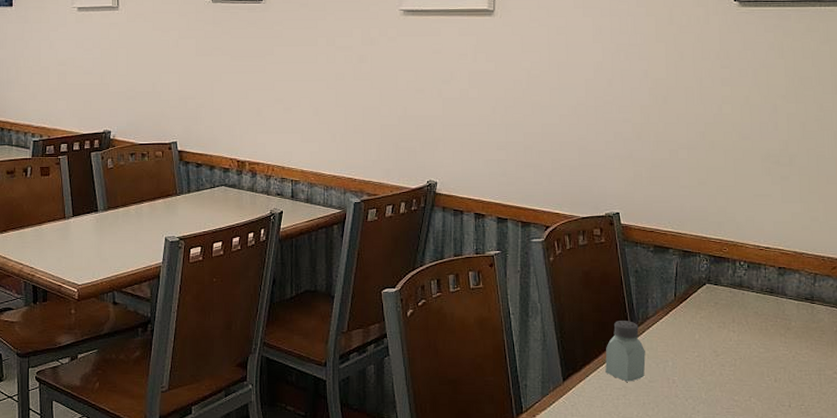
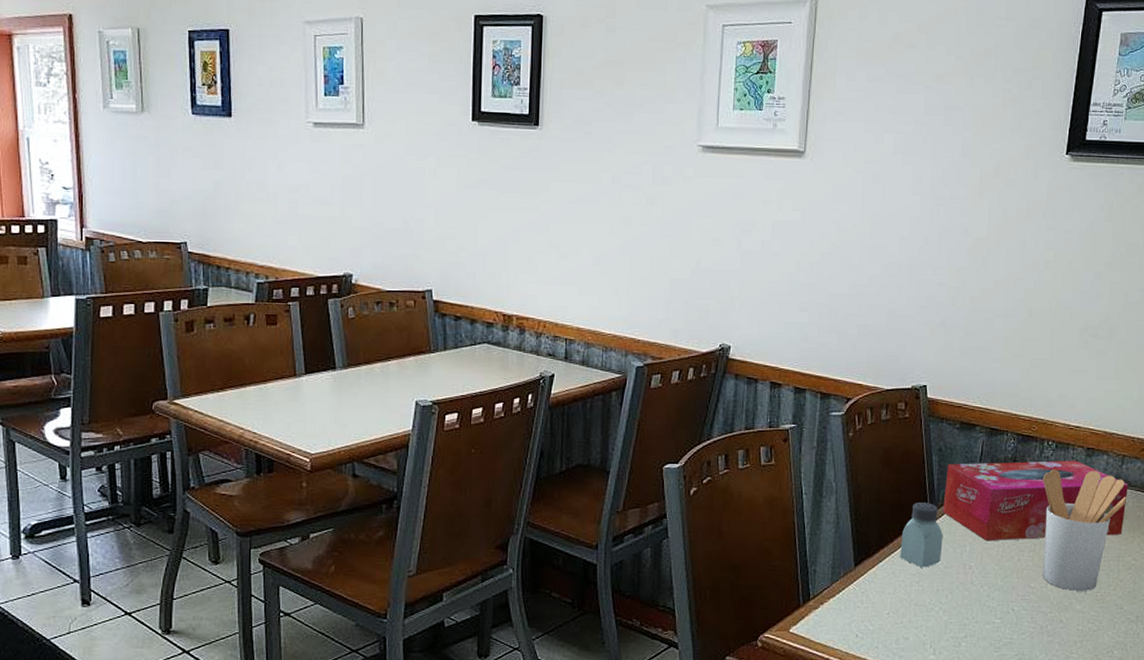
tissue box: none [643,280,823,357] -> present [943,460,1129,541]
utensil holder: none [738,288,823,404] -> present [1043,469,1127,591]

